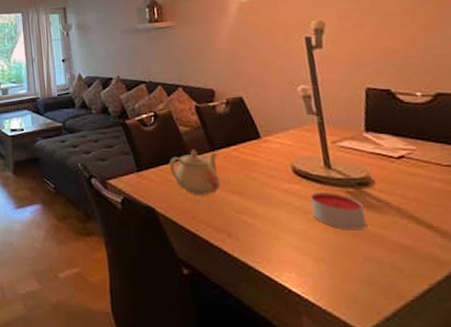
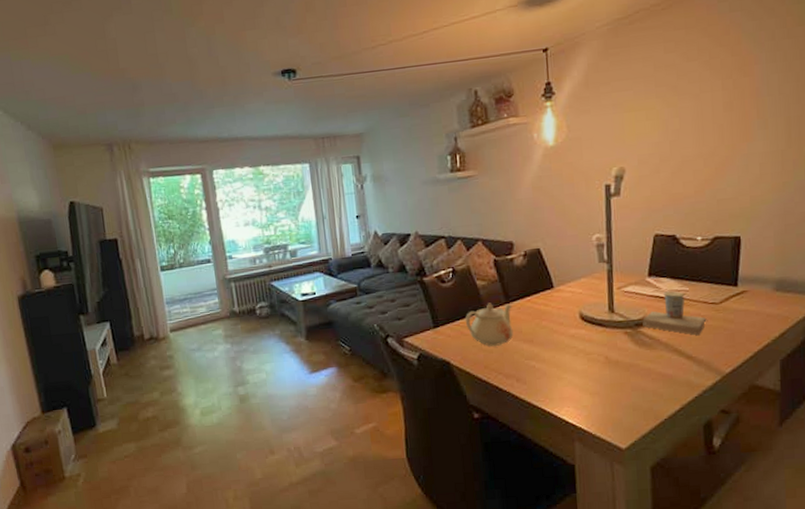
candle: present [310,191,366,230] -> none [593,334,638,366]
cup: none [365,149,446,202] -> present [642,291,708,336]

